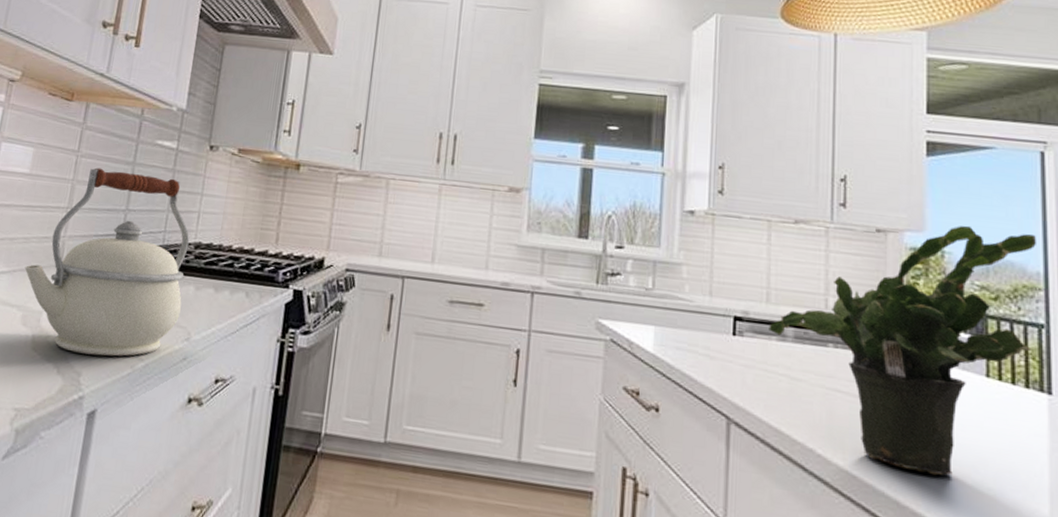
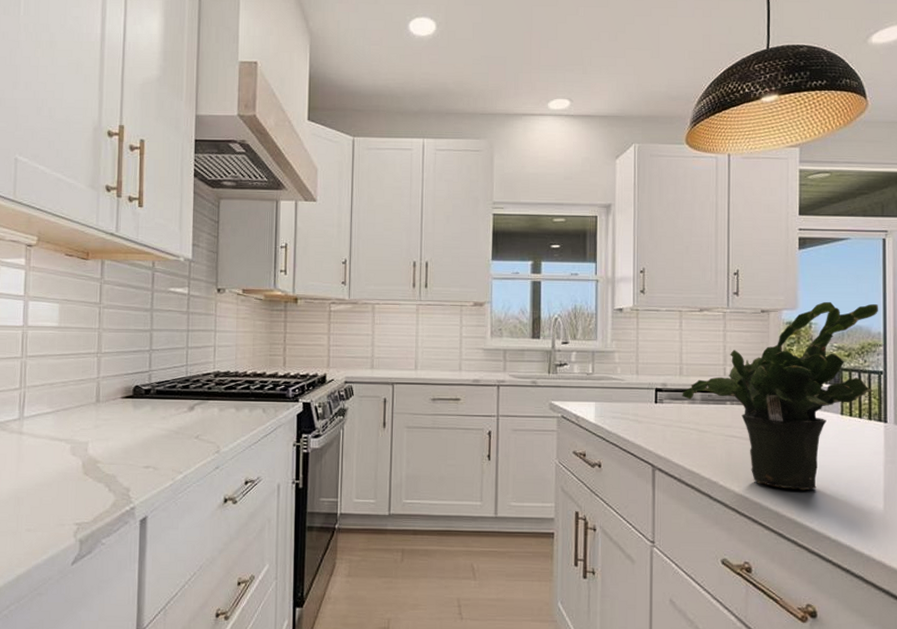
kettle: present [24,167,190,357] -> none [67,316,209,473]

